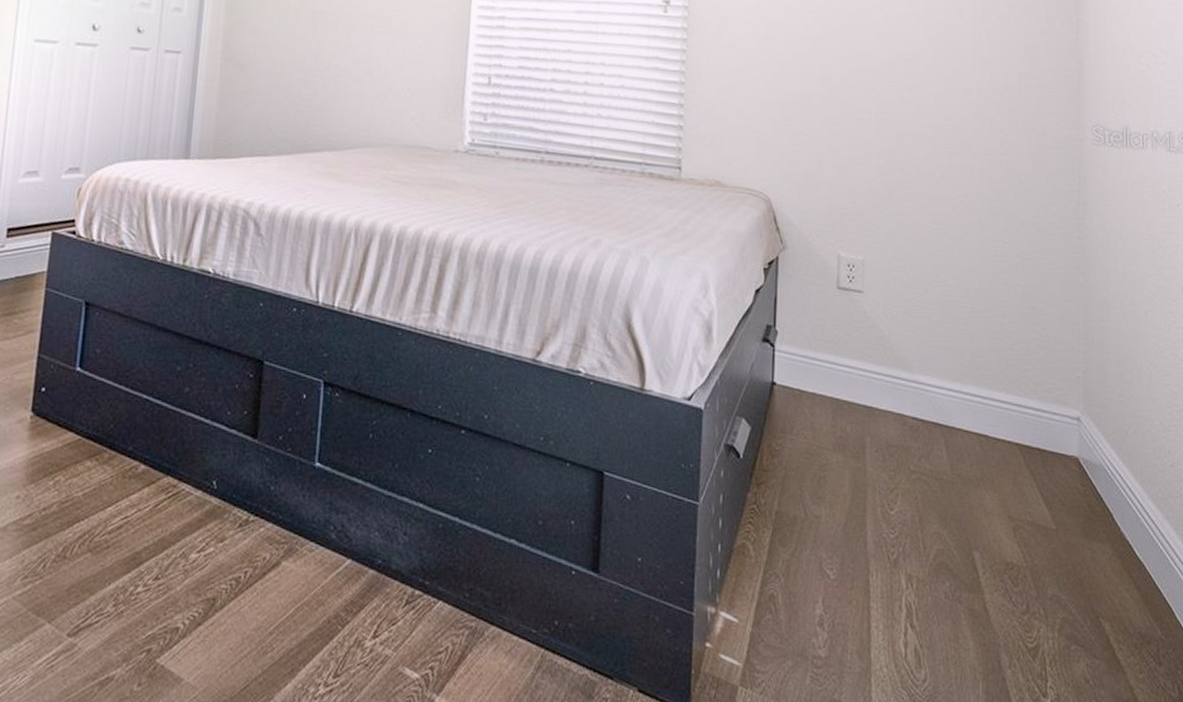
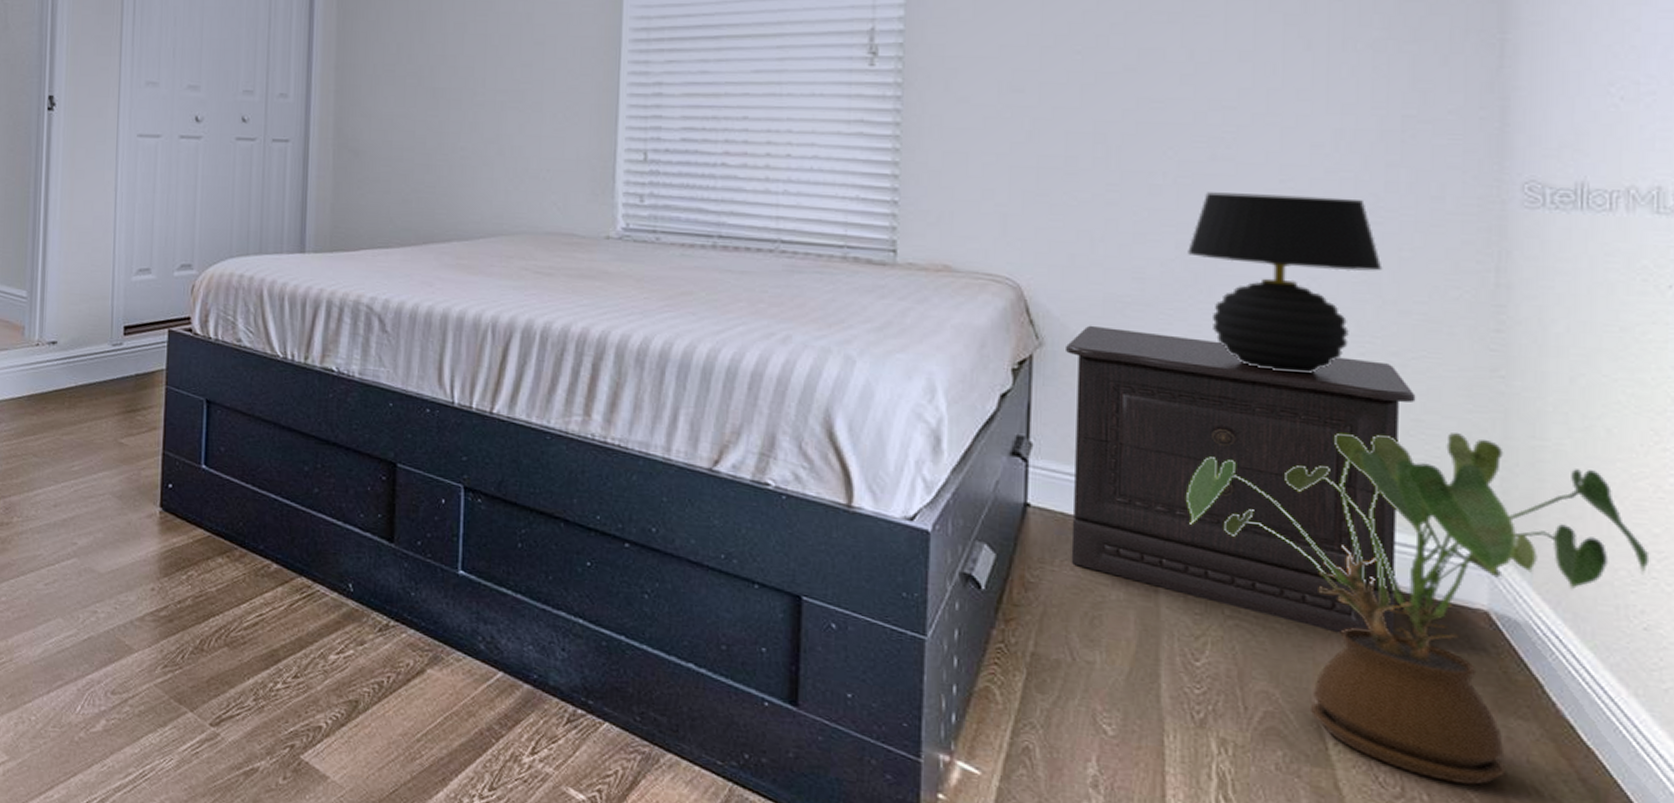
nightstand: none [802,232,1031,481] -> present [1066,325,1416,636]
table lamp: none [884,126,1009,272] -> present [1188,192,1383,374]
house plant: none [884,317,1172,599] -> present [1187,432,1650,786]

